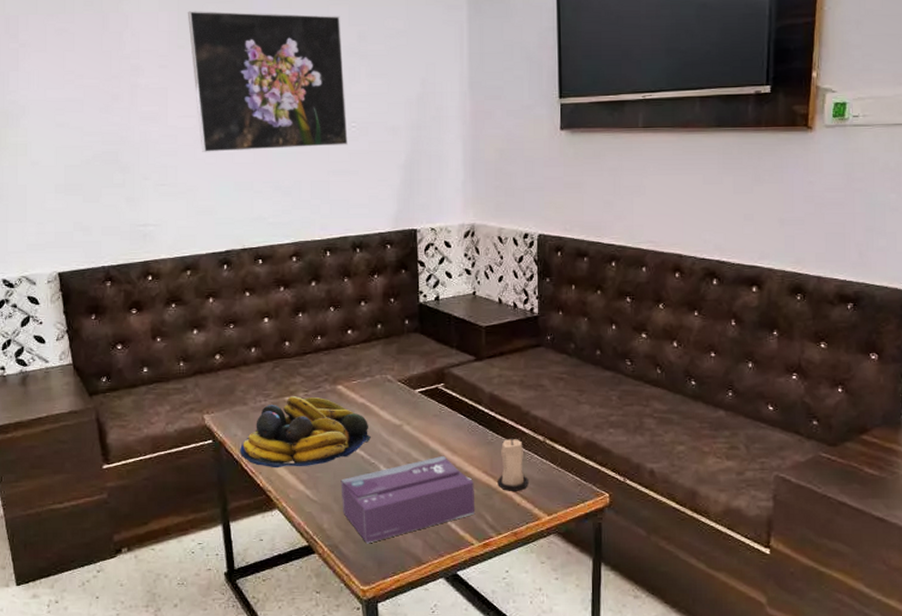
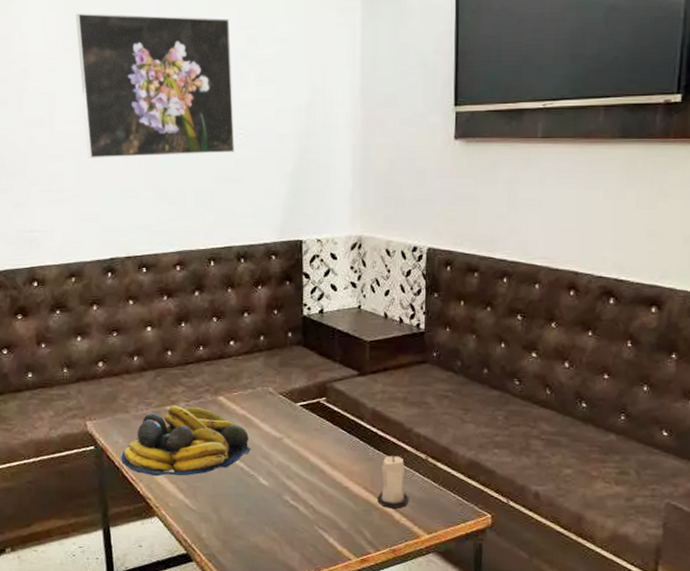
tissue box: present [340,455,474,544] -> none [219,469,353,555]

